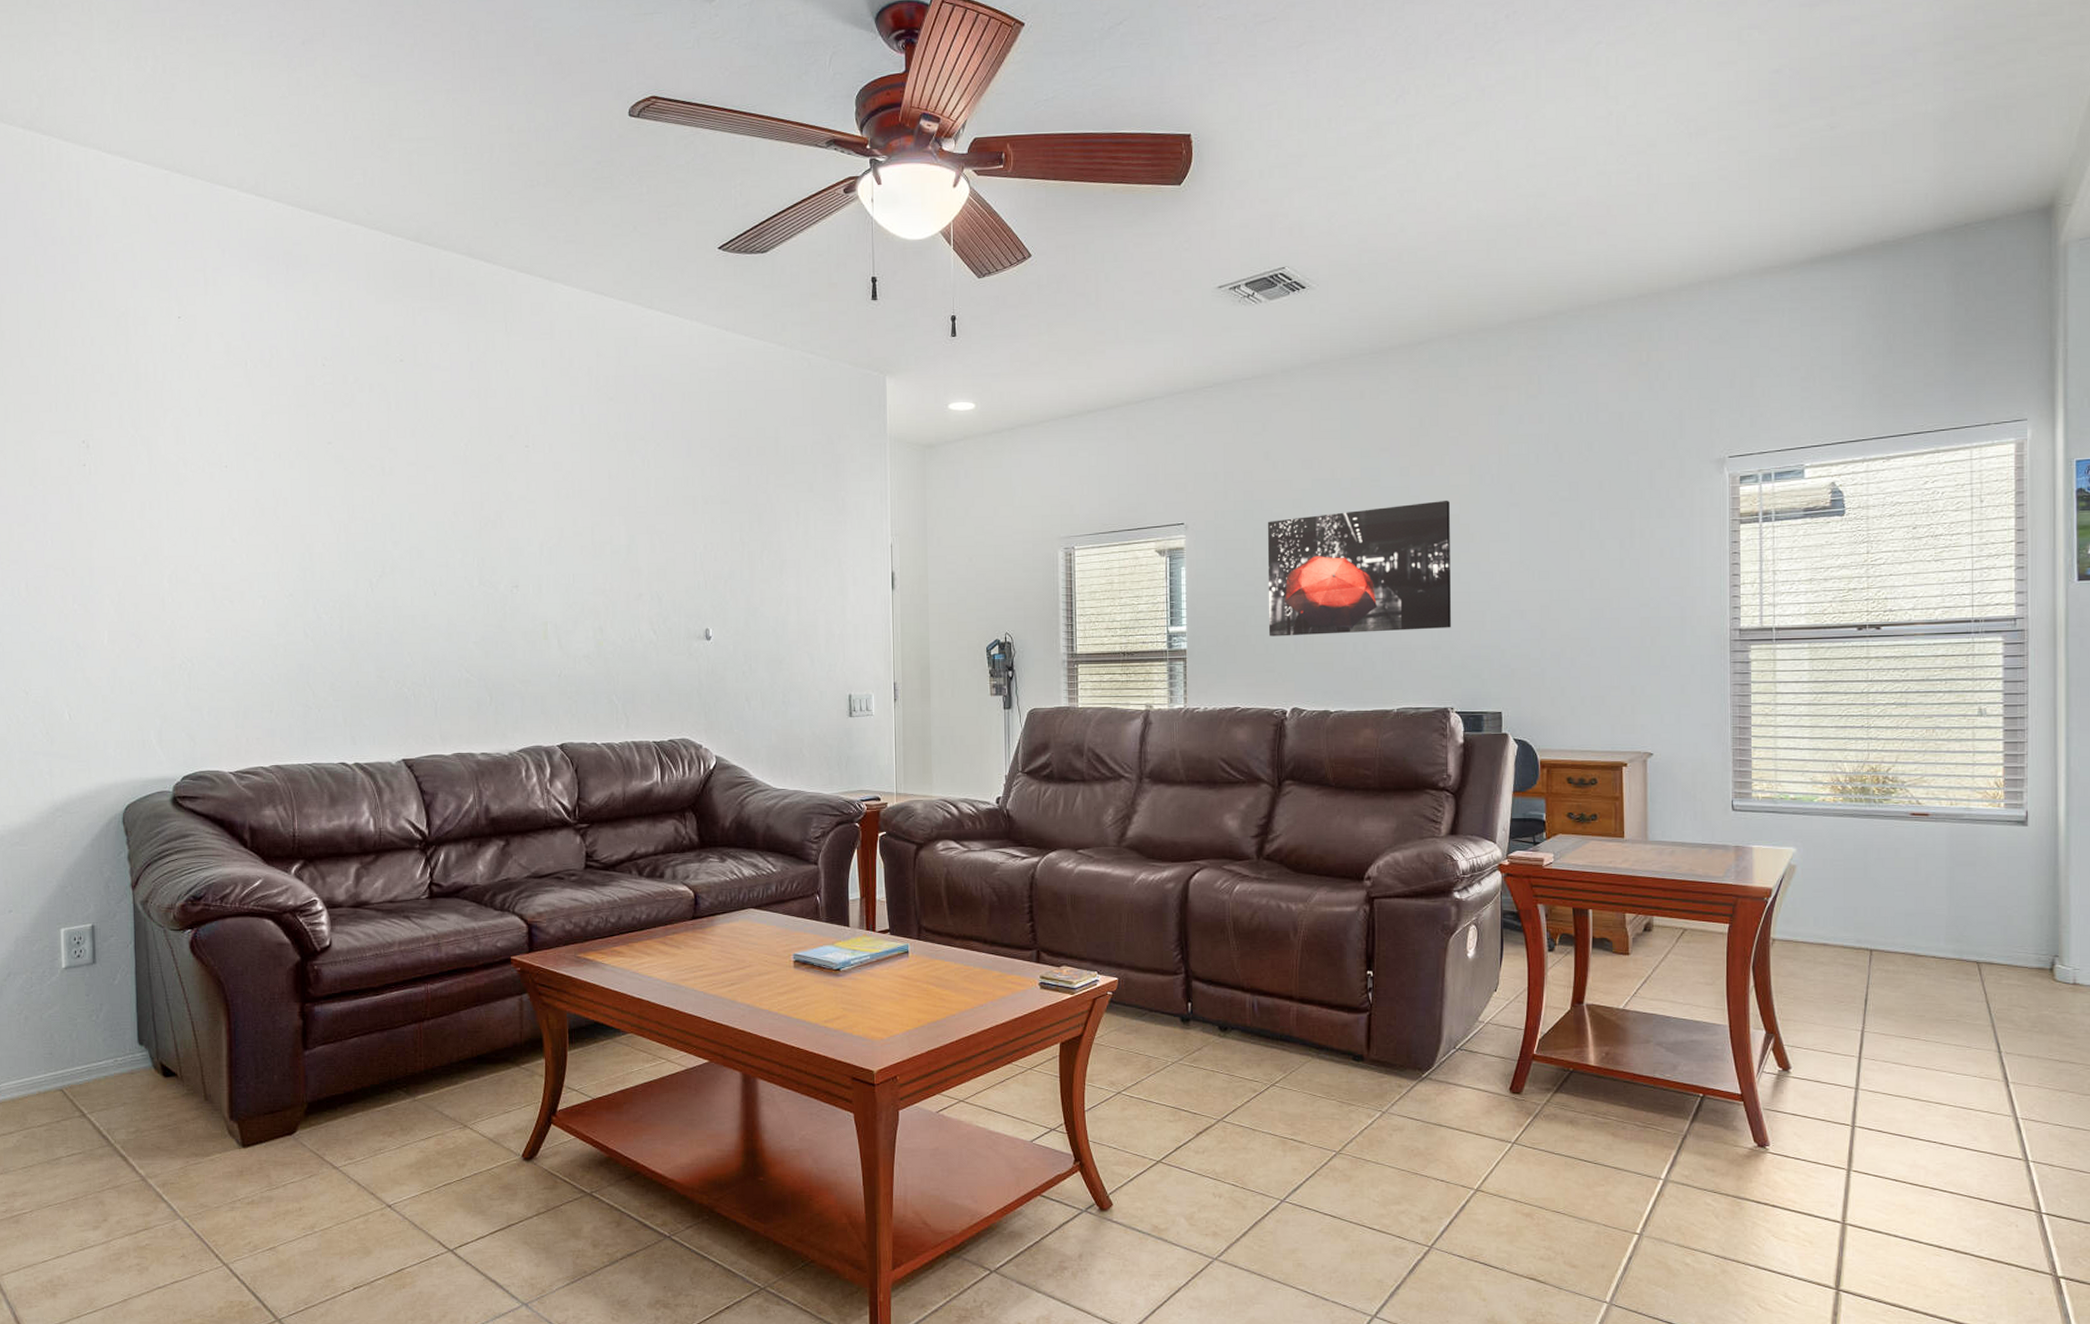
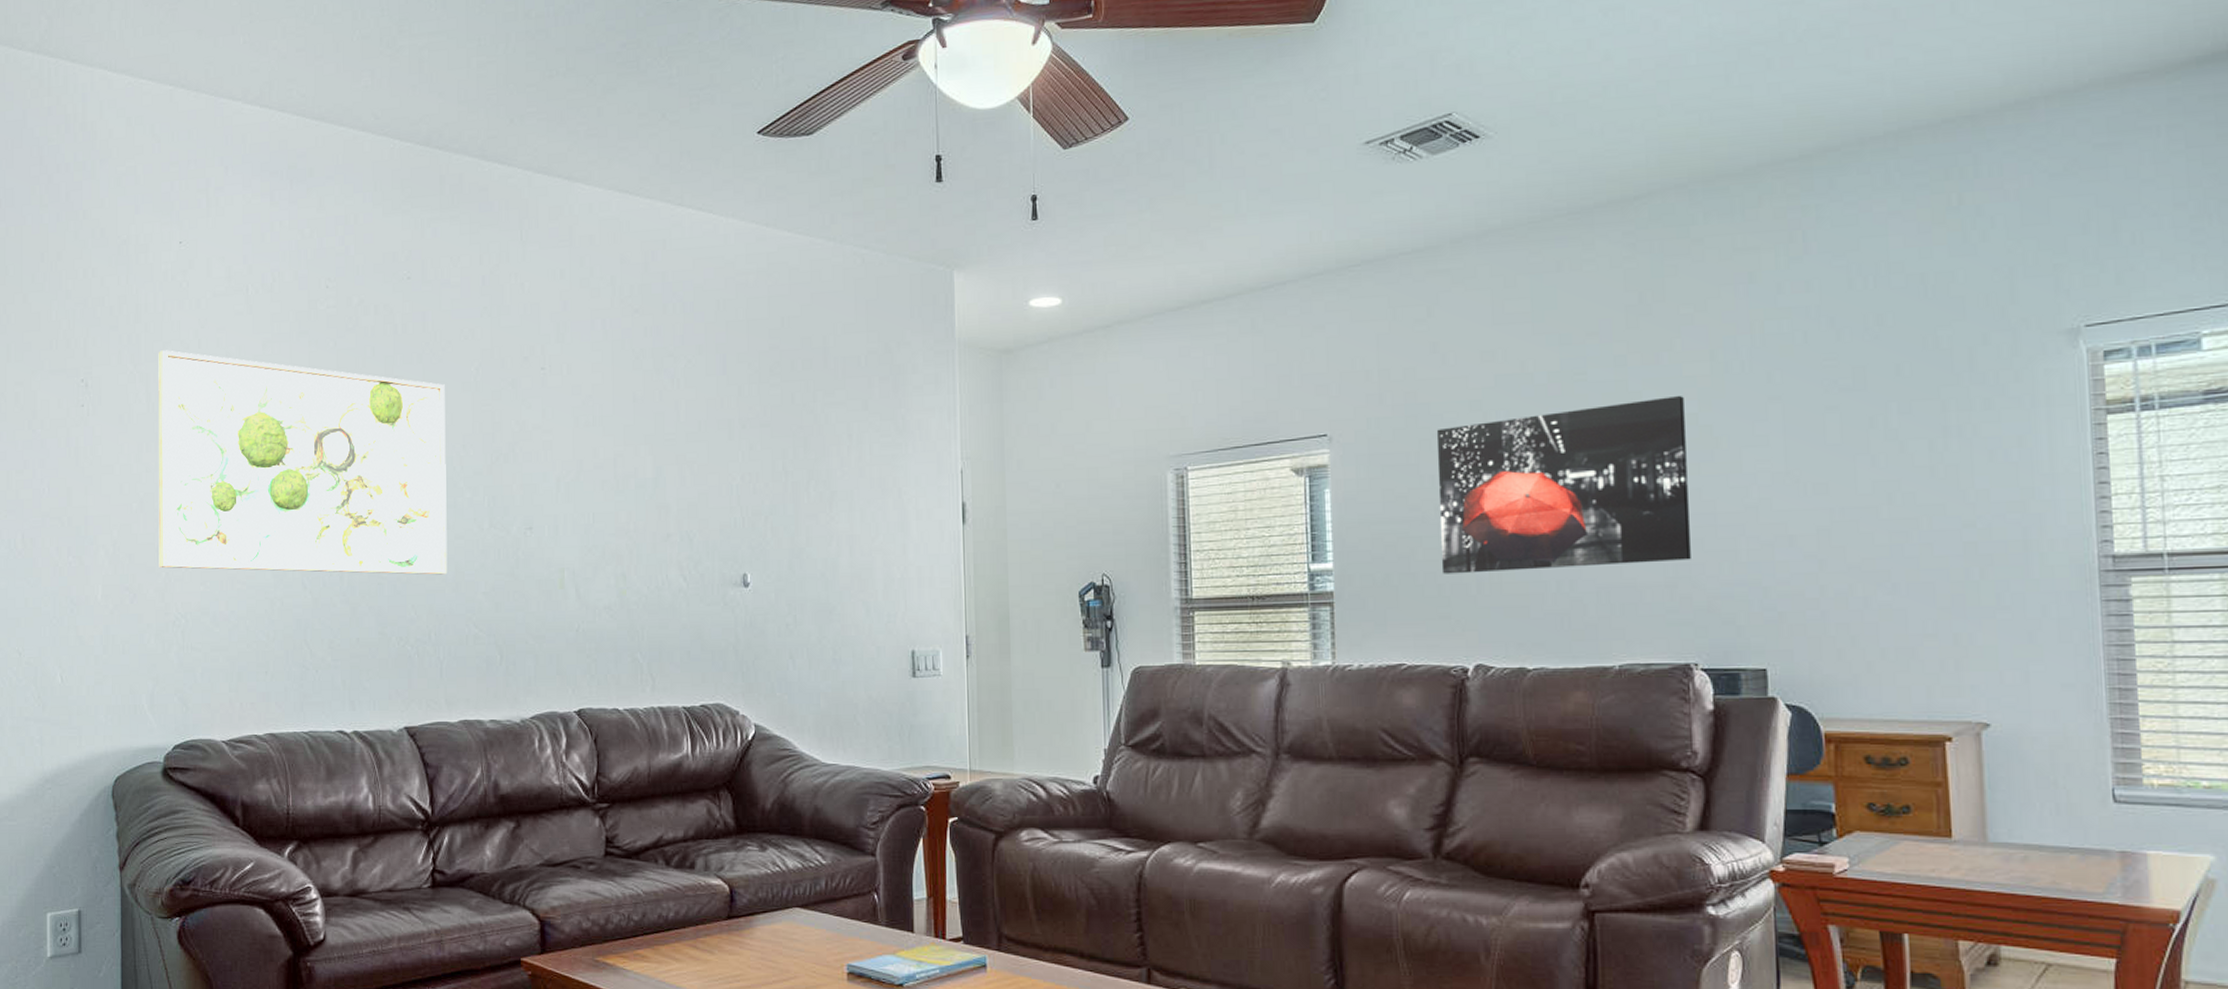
wall art: none [159,416,441,626] -> present [158,350,448,575]

